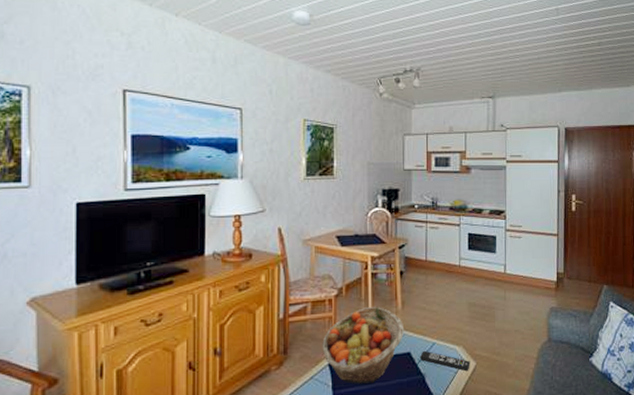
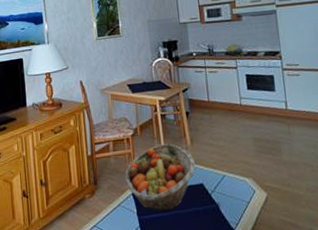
remote control: present [420,350,470,372] -> none [212,182,262,202]

